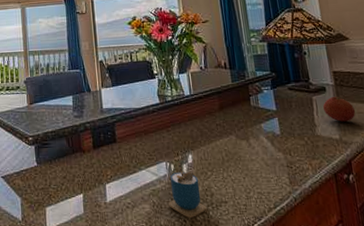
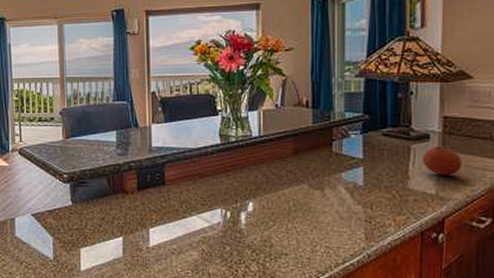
cup: present [169,162,207,218] -> none [220,209,264,268]

